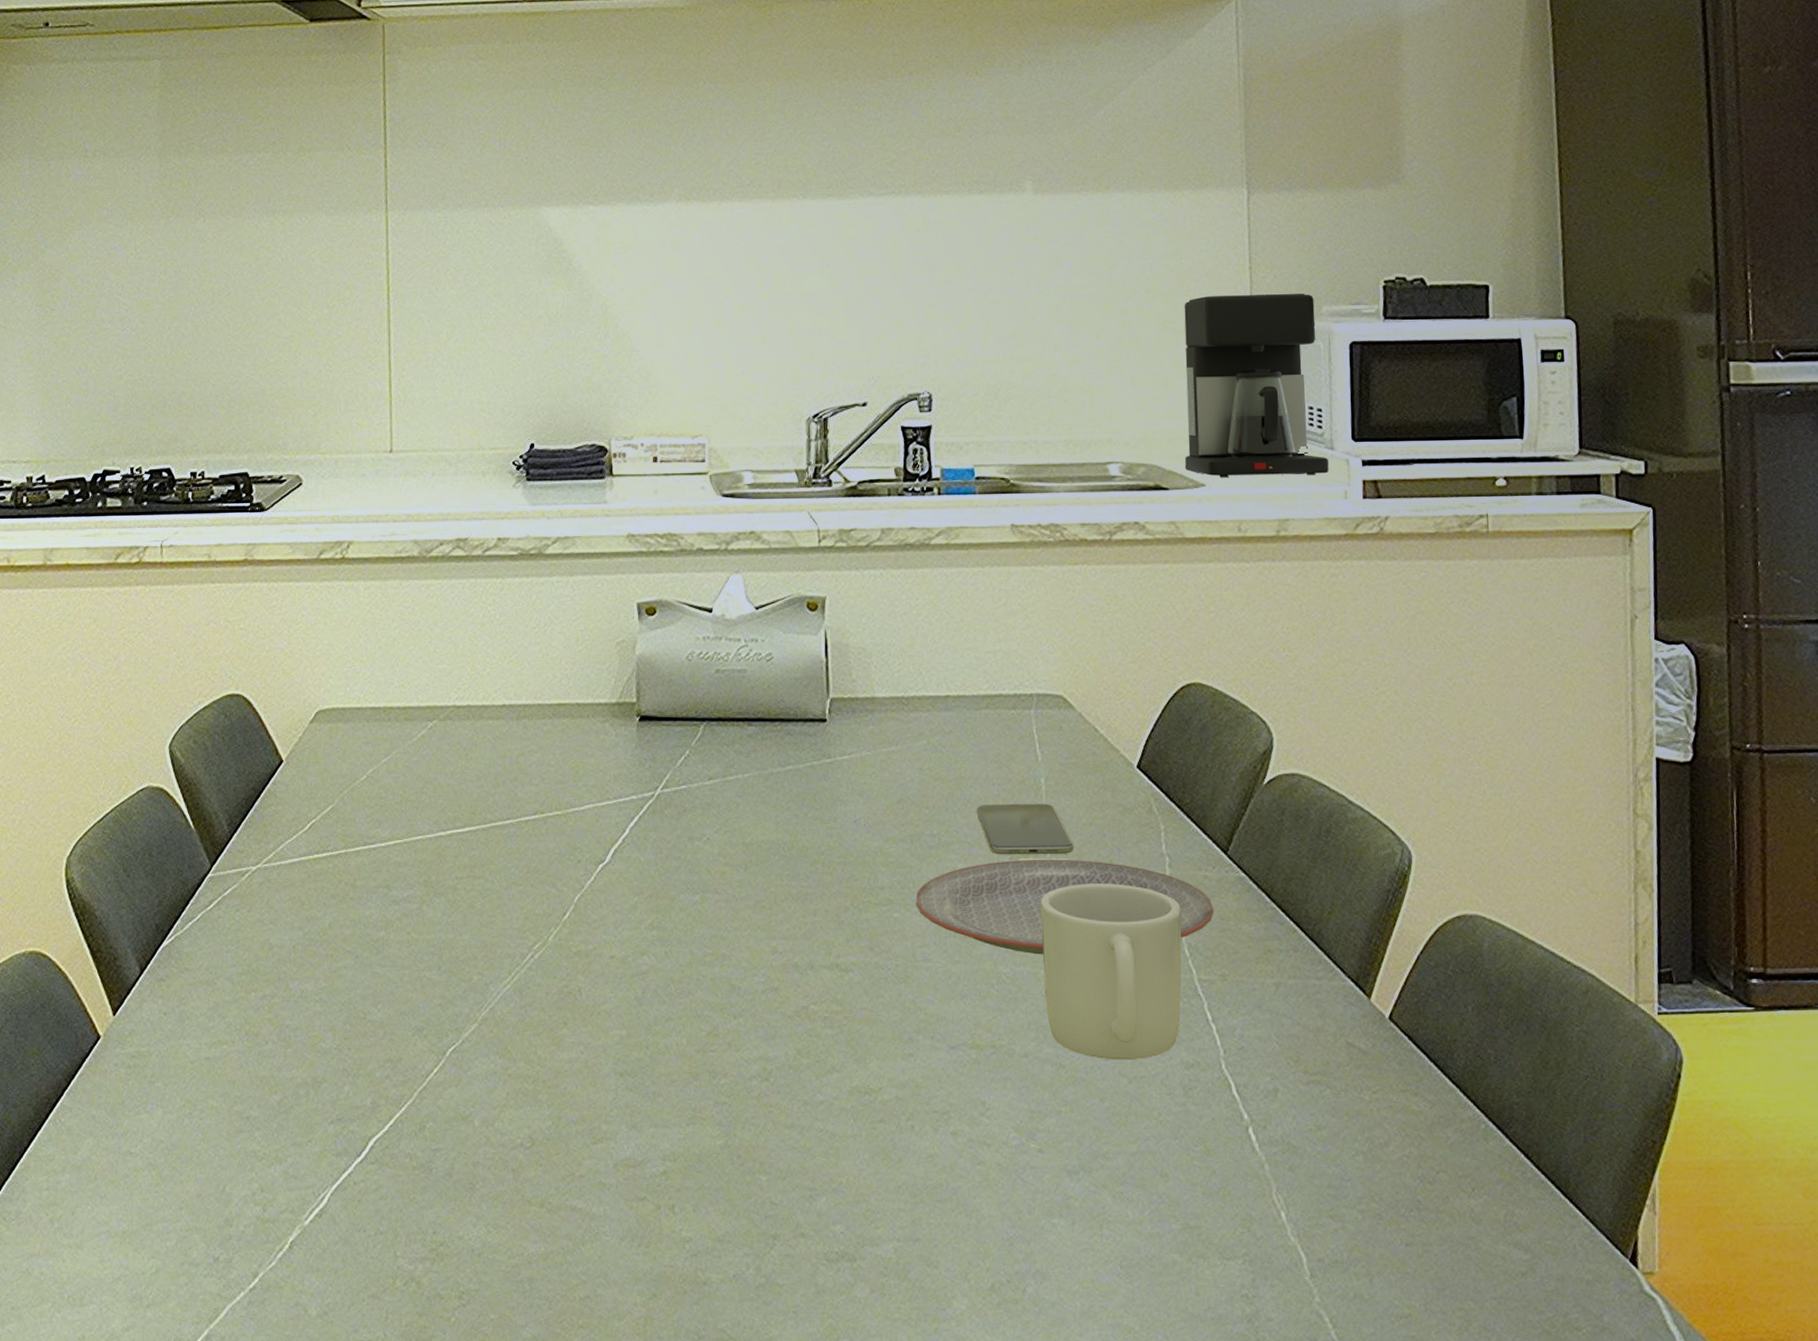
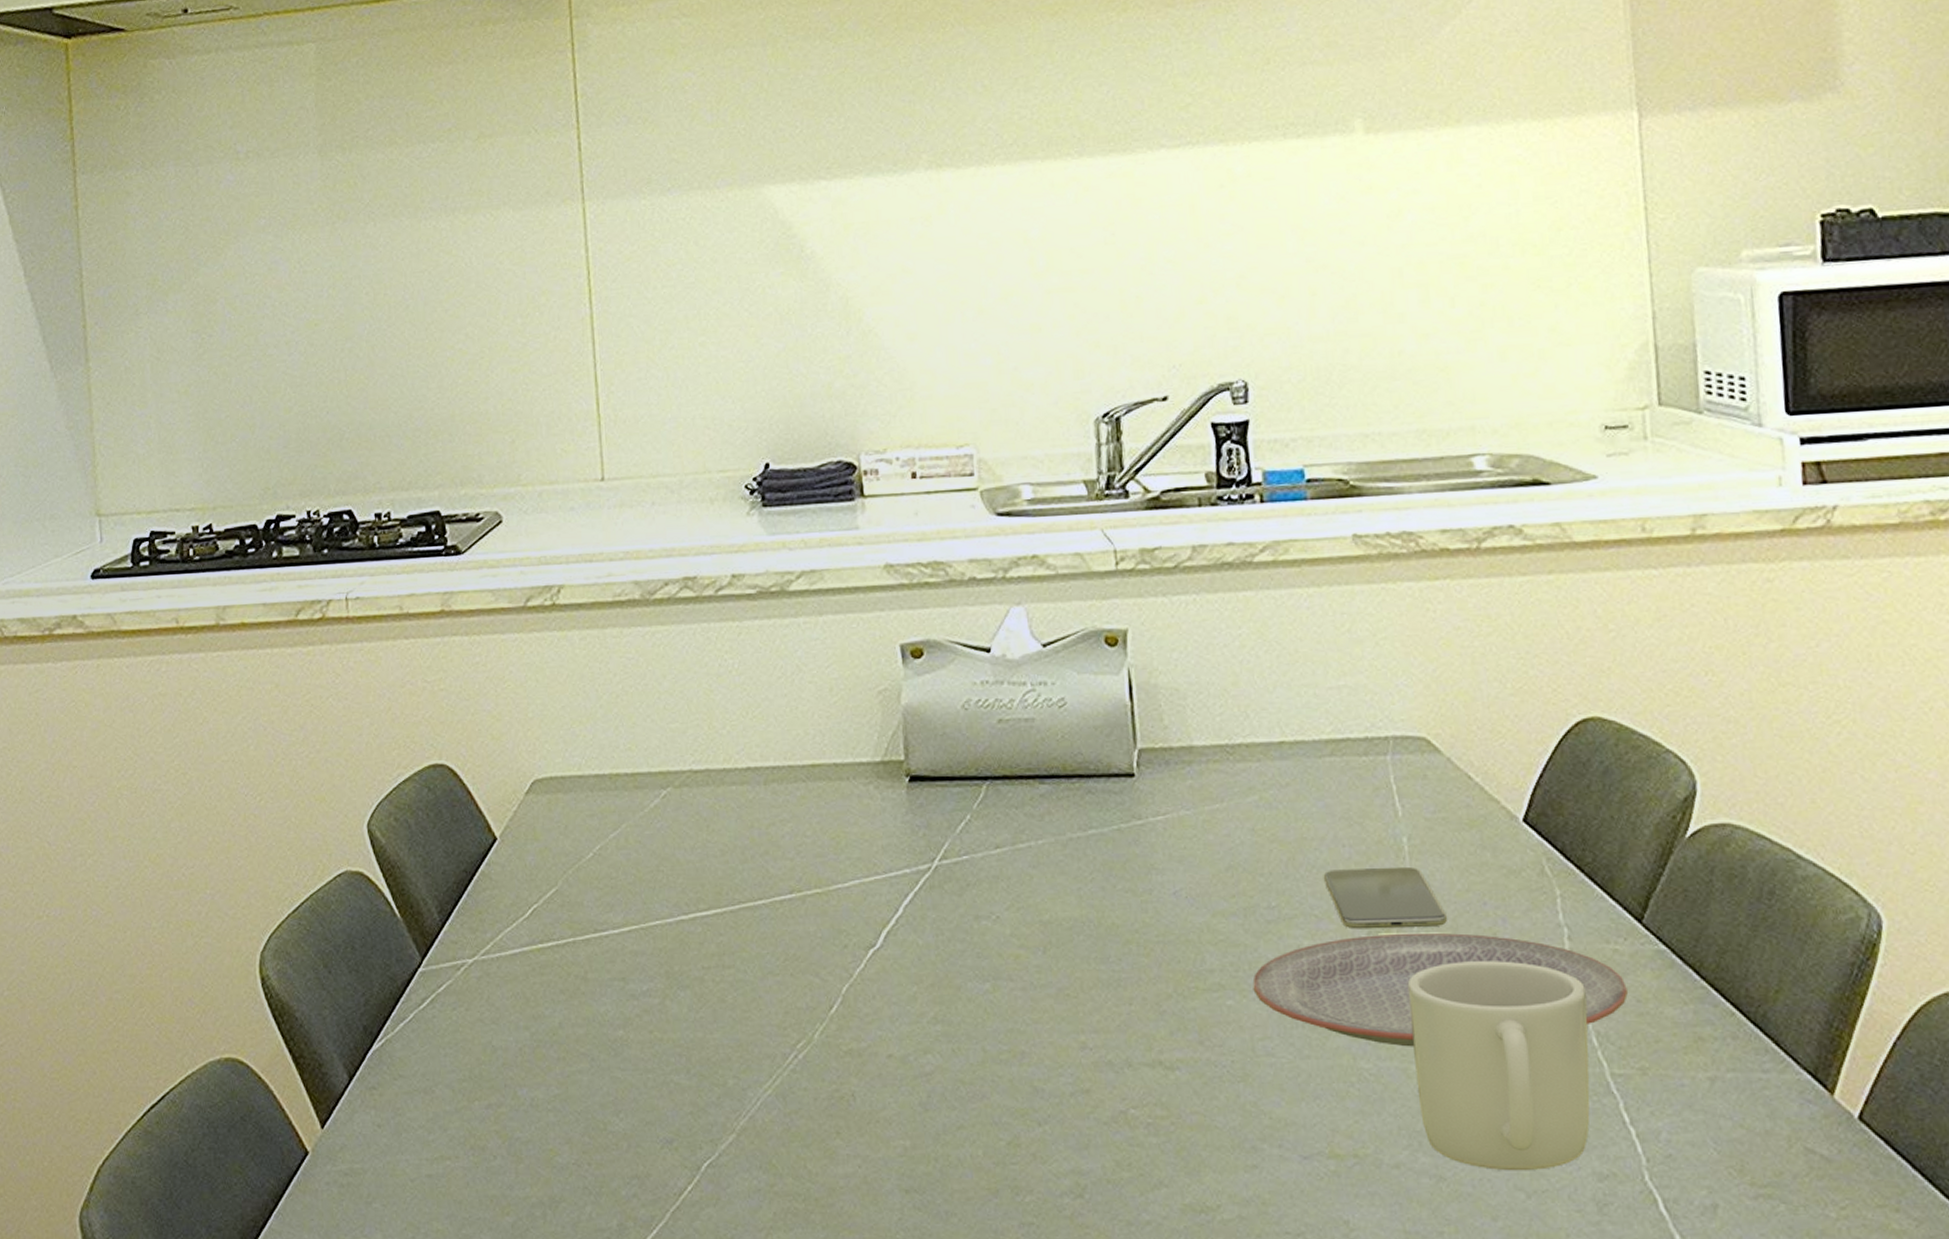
coffee maker: present [1184,294,1329,477] -> none [1561,236,1757,466]

